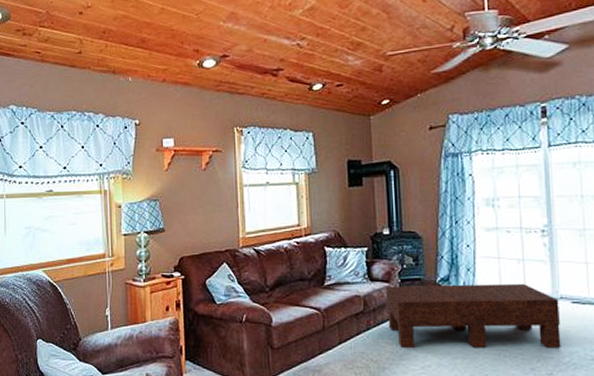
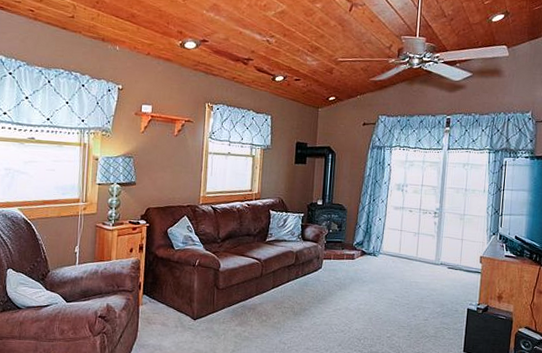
coffee table: present [385,283,561,349] -> none [312,245,439,301]

